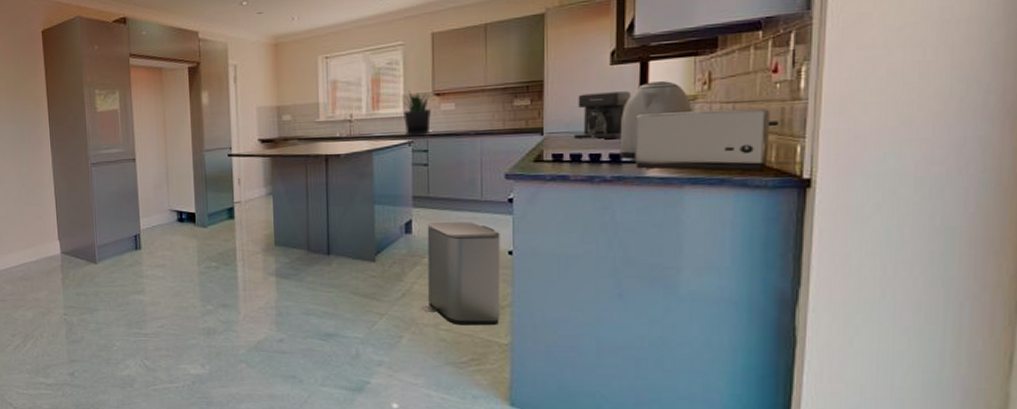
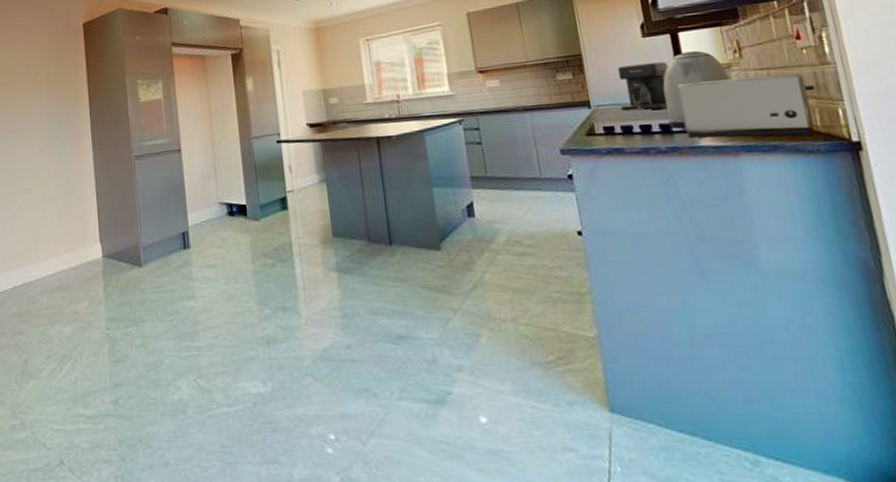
planter: present [403,91,431,135] -> none [448,69,478,114]
pedal bin: present [421,222,501,326] -> none [489,201,582,319]

